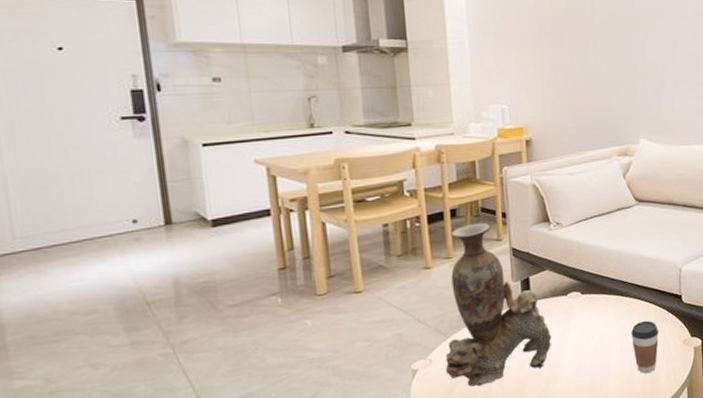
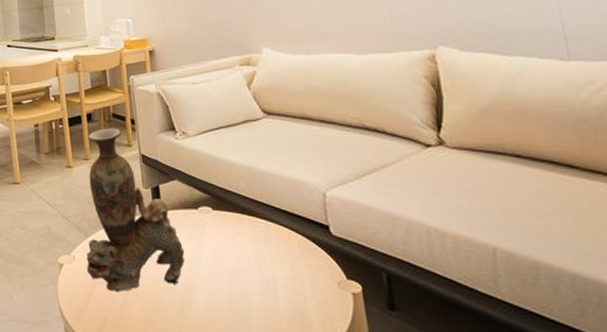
coffee cup: present [631,320,659,374] -> none [271,250,306,315]

